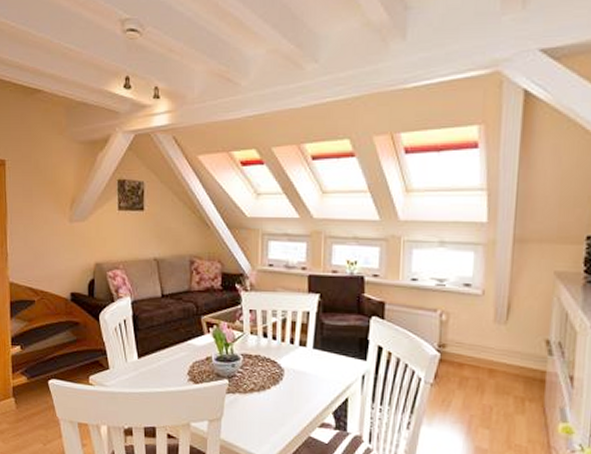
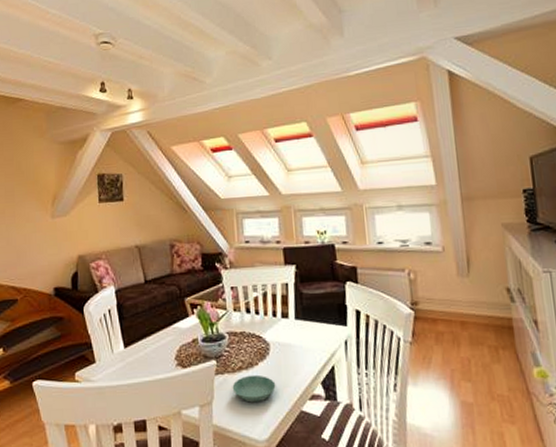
saucer: none [242,397,286,424] -> present [232,374,276,403]

